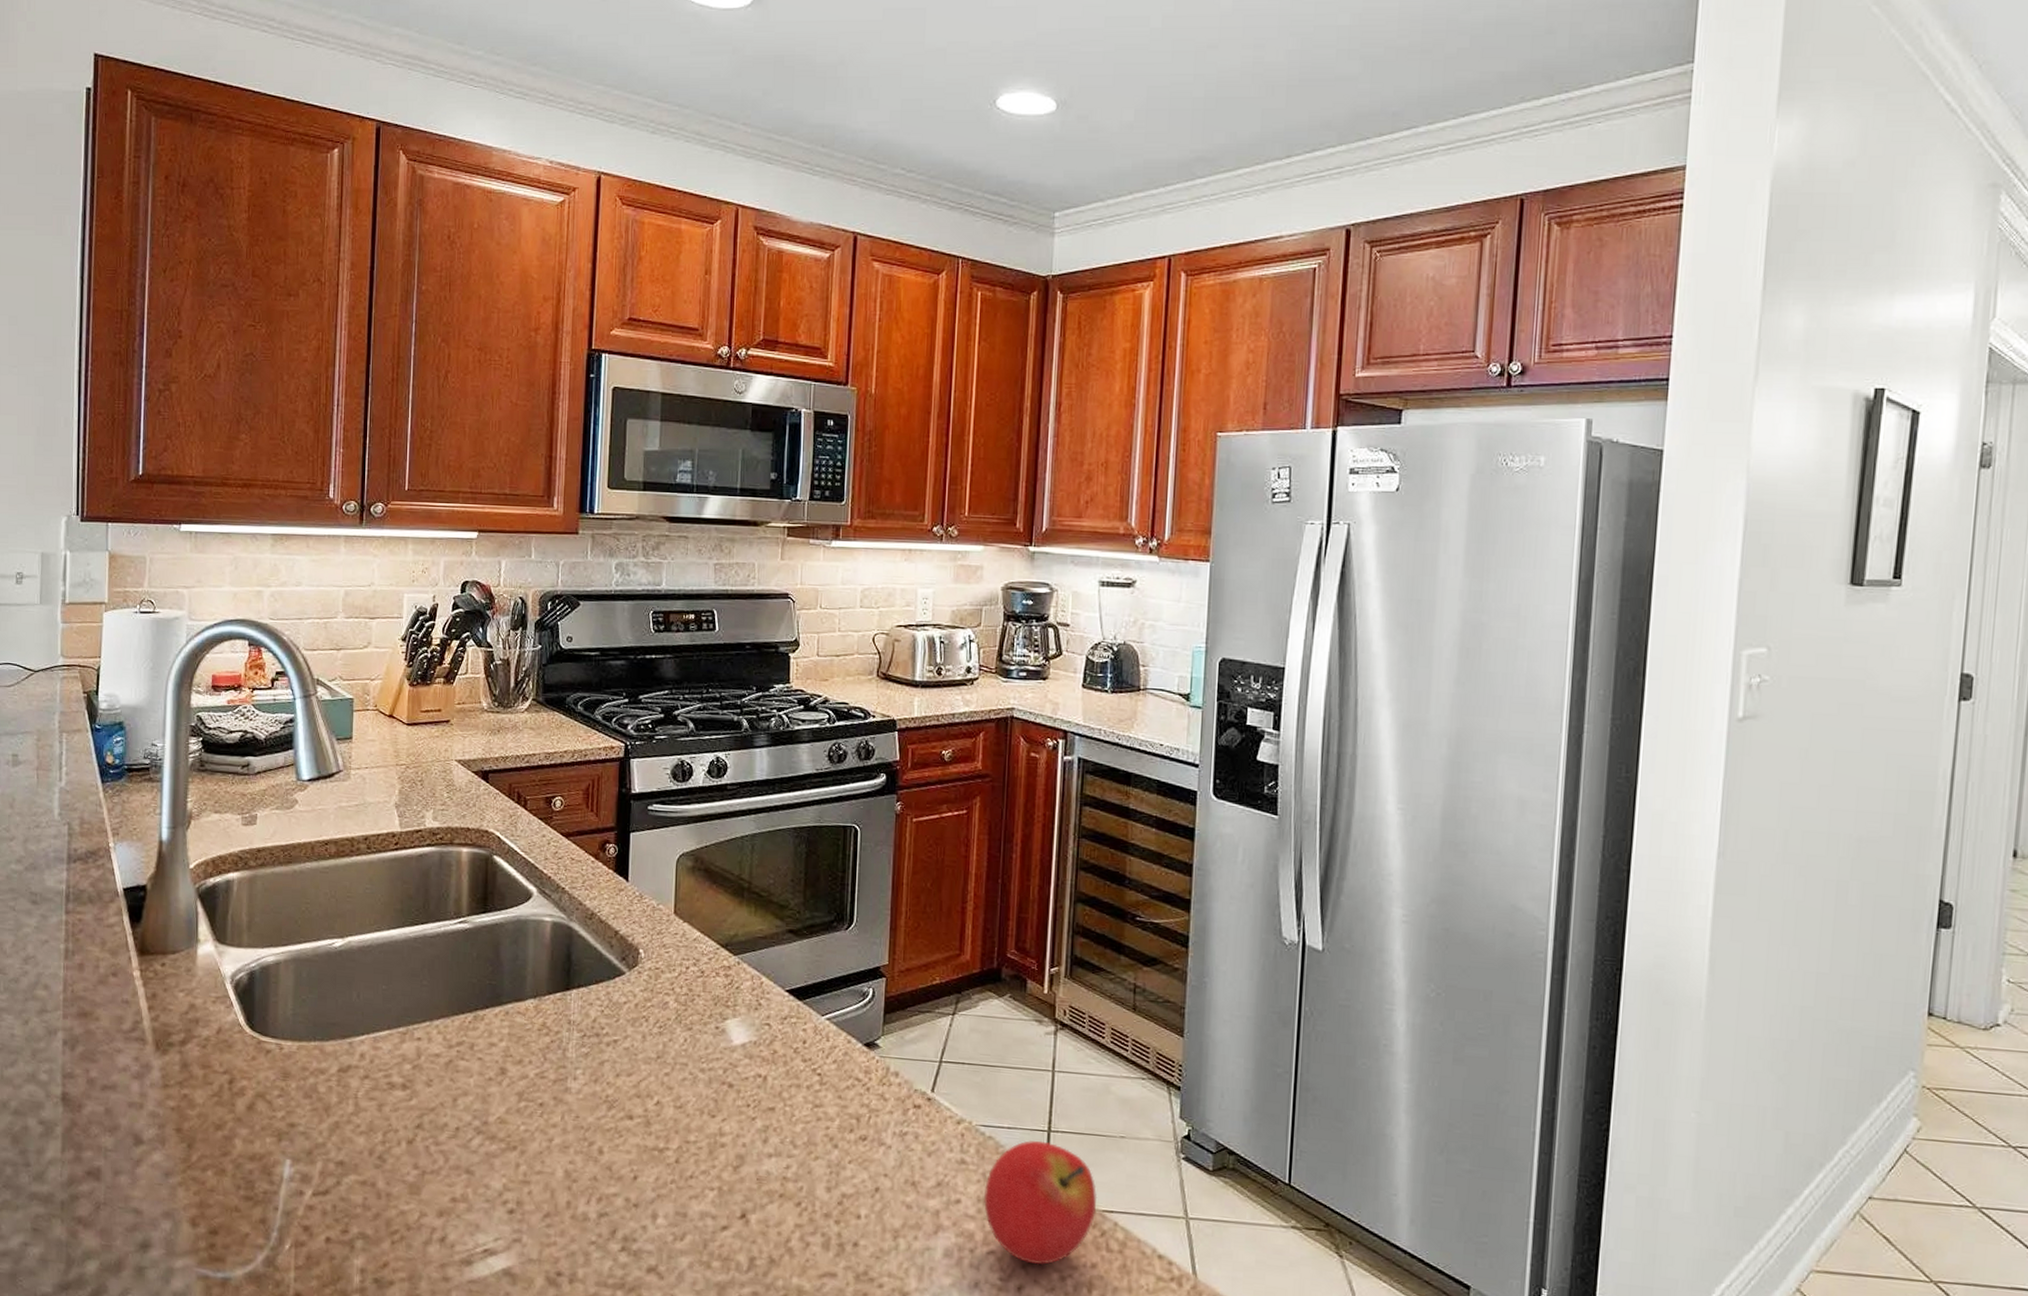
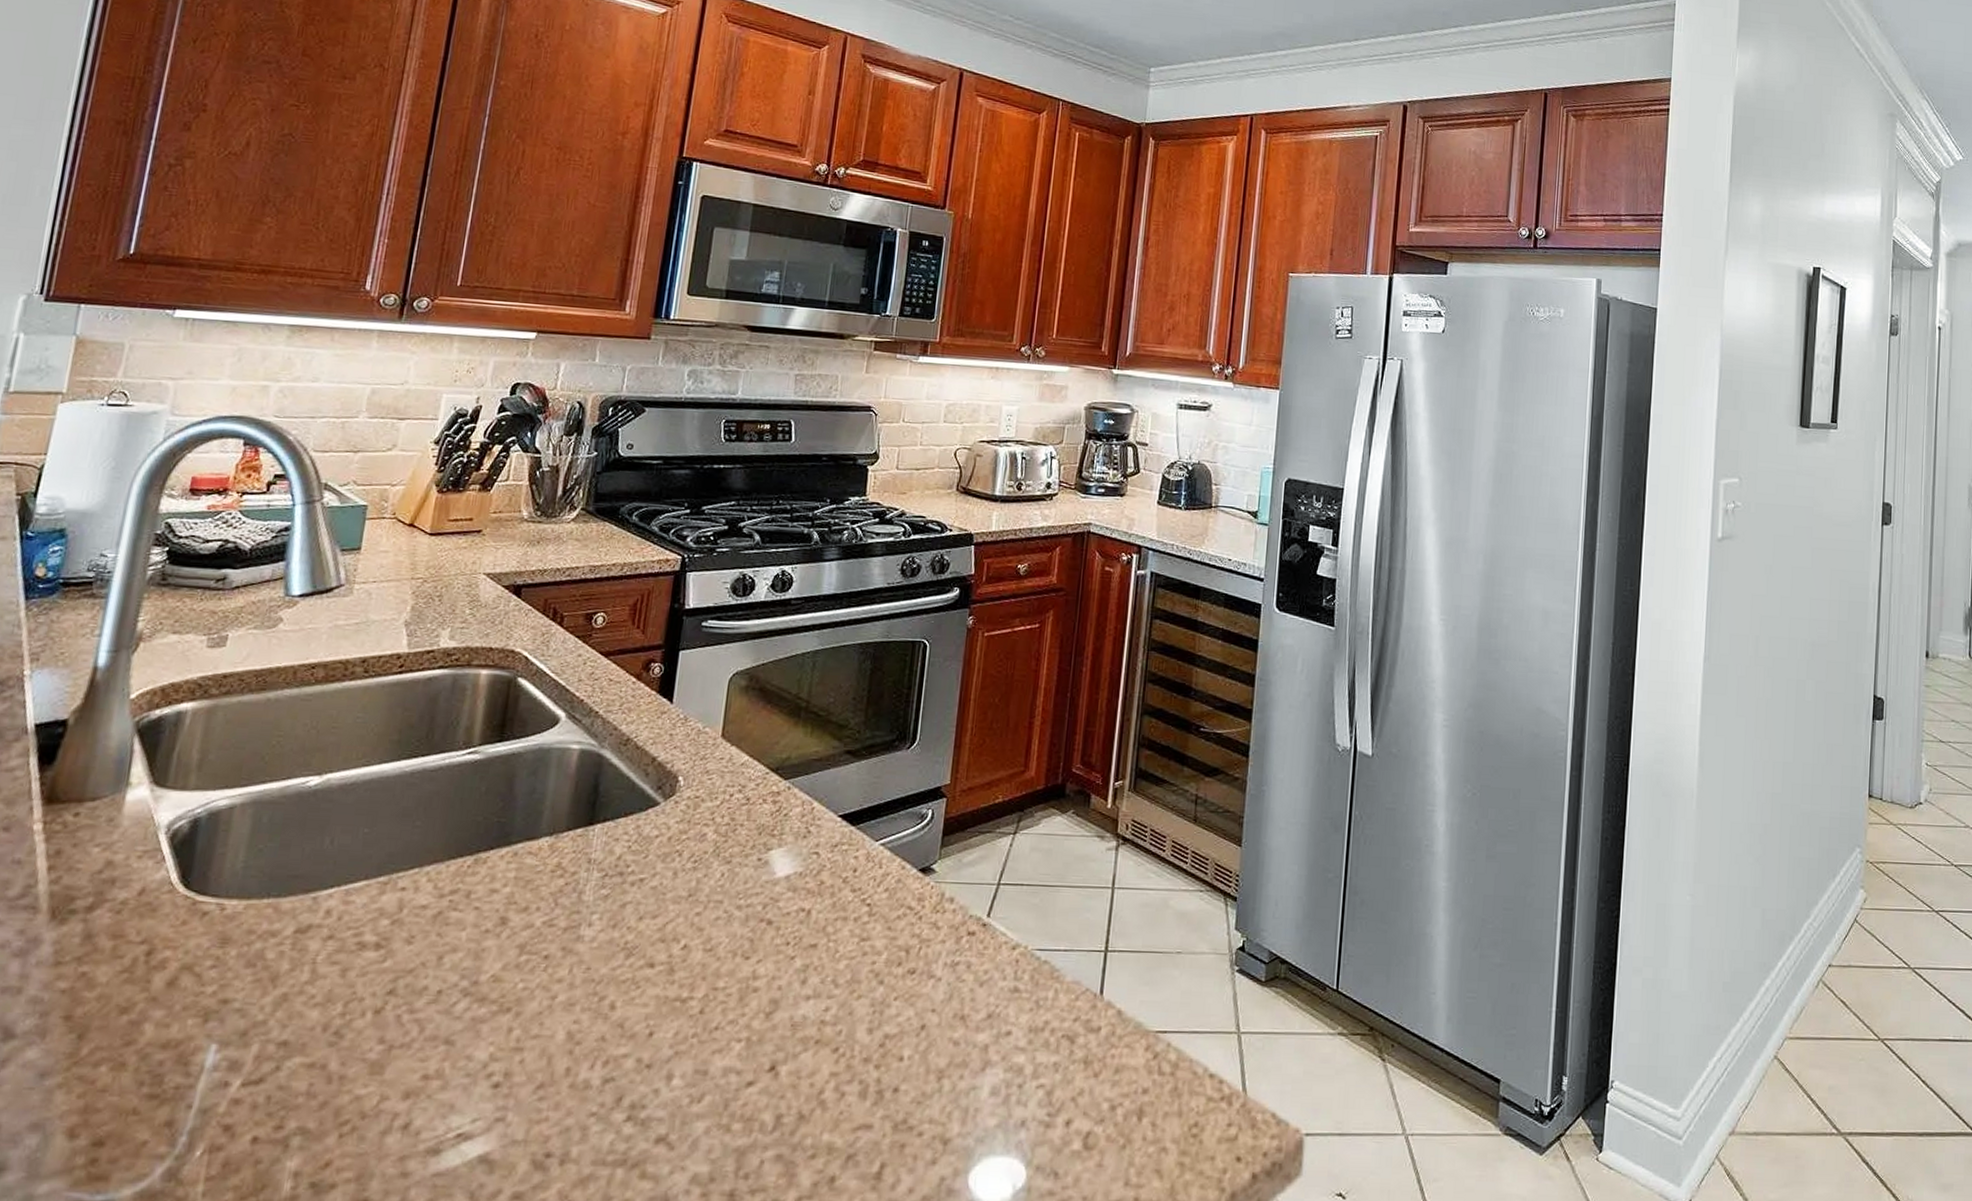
fruit: present [983,1140,1098,1265] -> none [1035,962,1152,1096]

